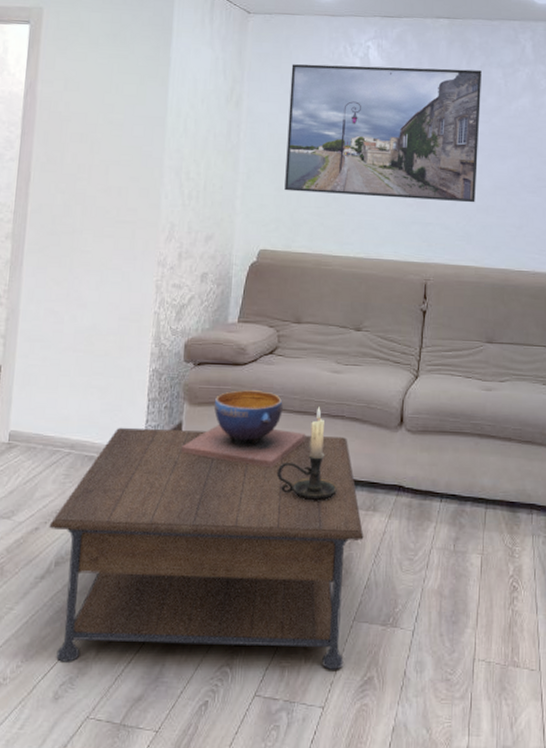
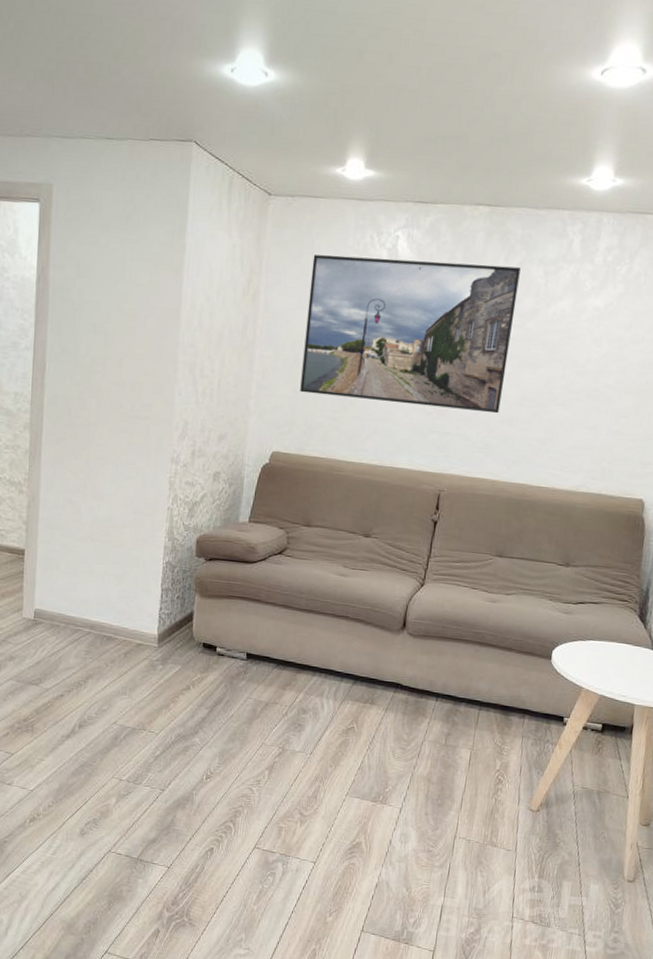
coffee table: present [49,427,364,670] -> none [73,612,361,834]
decorative bowl: present [181,390,306,468] -> none [192,586,311,659]
candle holder: present [276,406,338,501] -> none [281,606,339,692]

